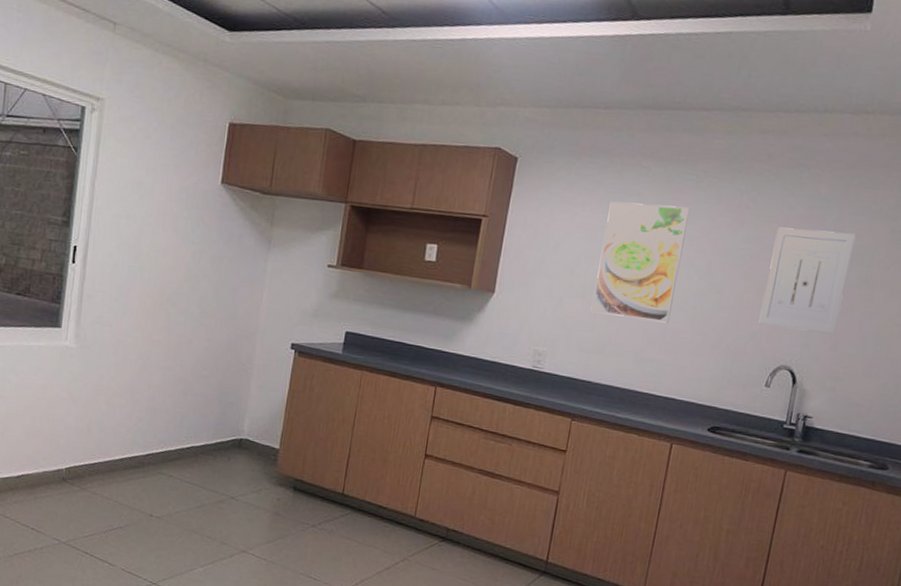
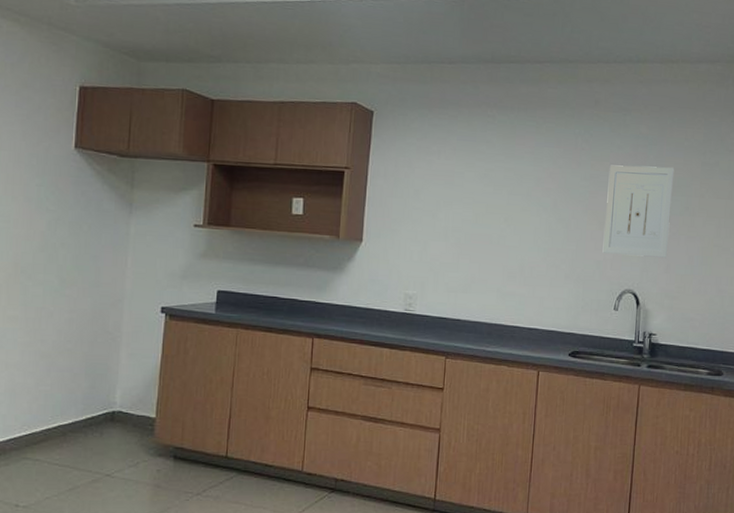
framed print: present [591,201,690,323] -> none [454,149,533,259]

